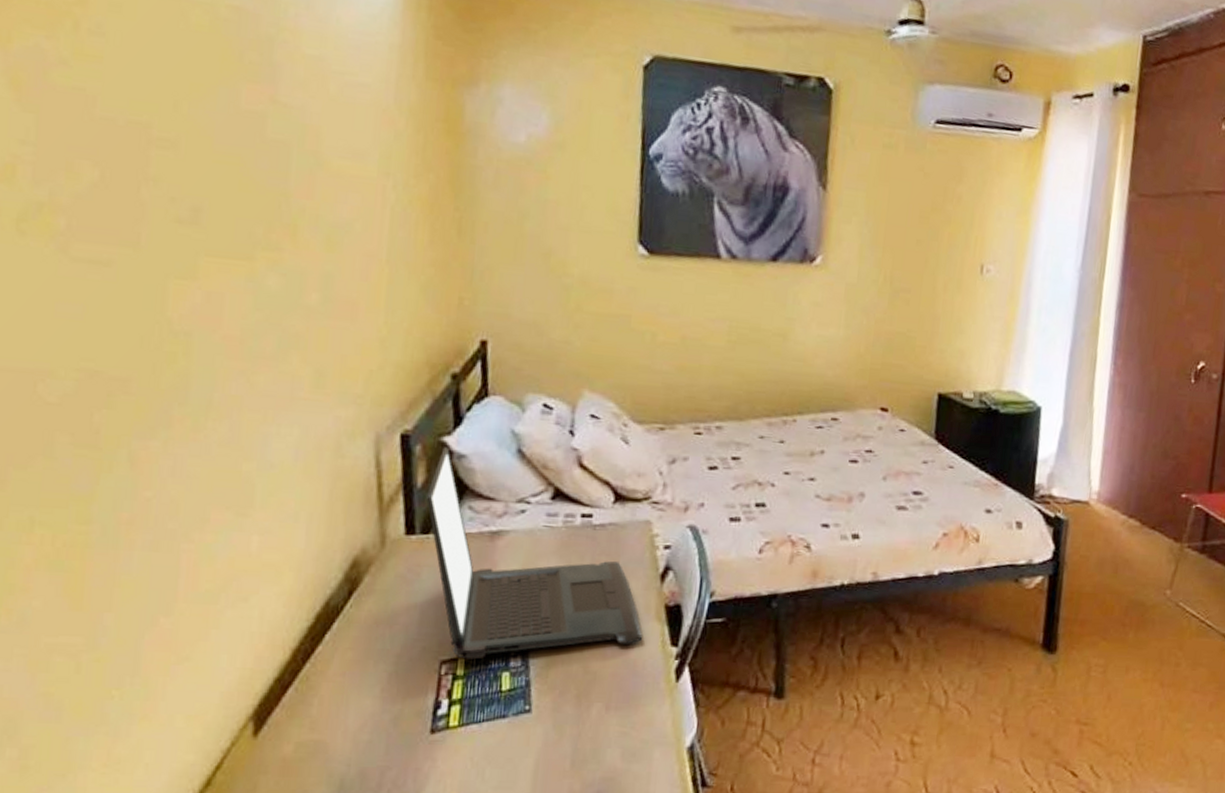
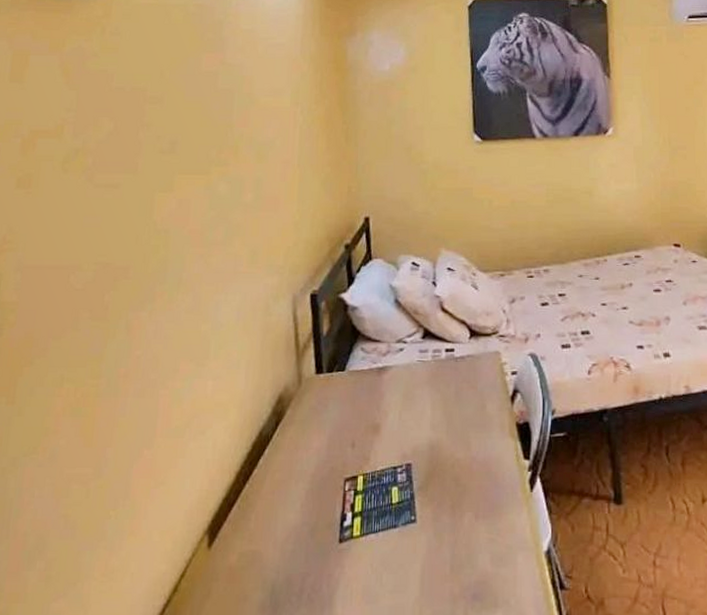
laptop: present [426,447,643,660] -> none [330,302,501,477]

